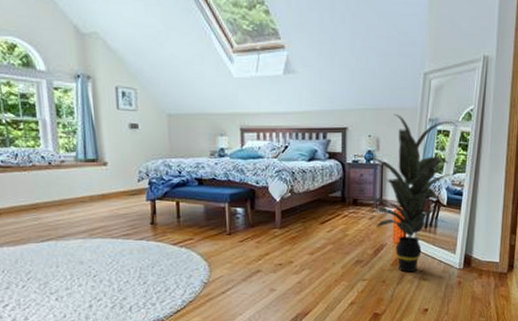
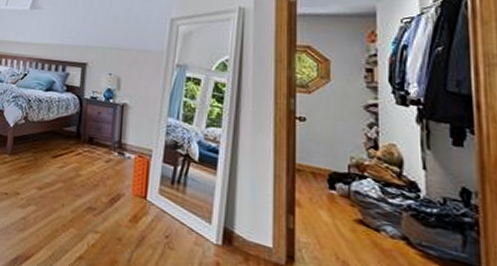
indoor plant: present [355,114,458,273] -> none [94,56,210,236]

